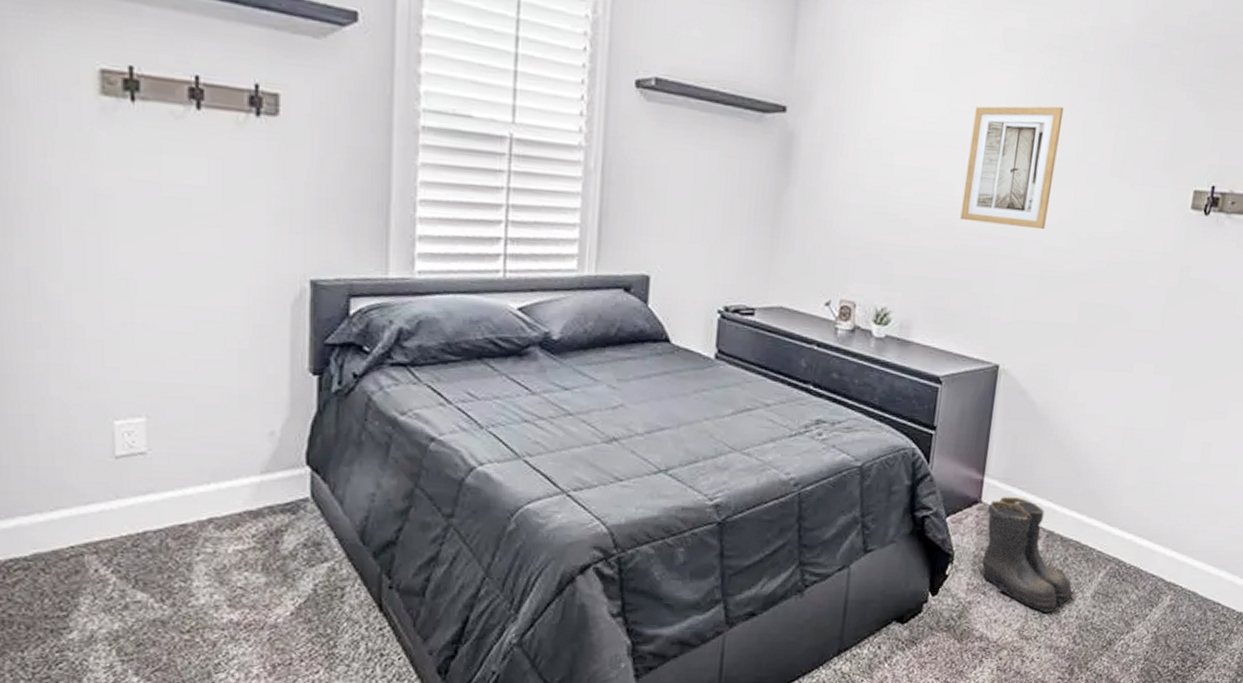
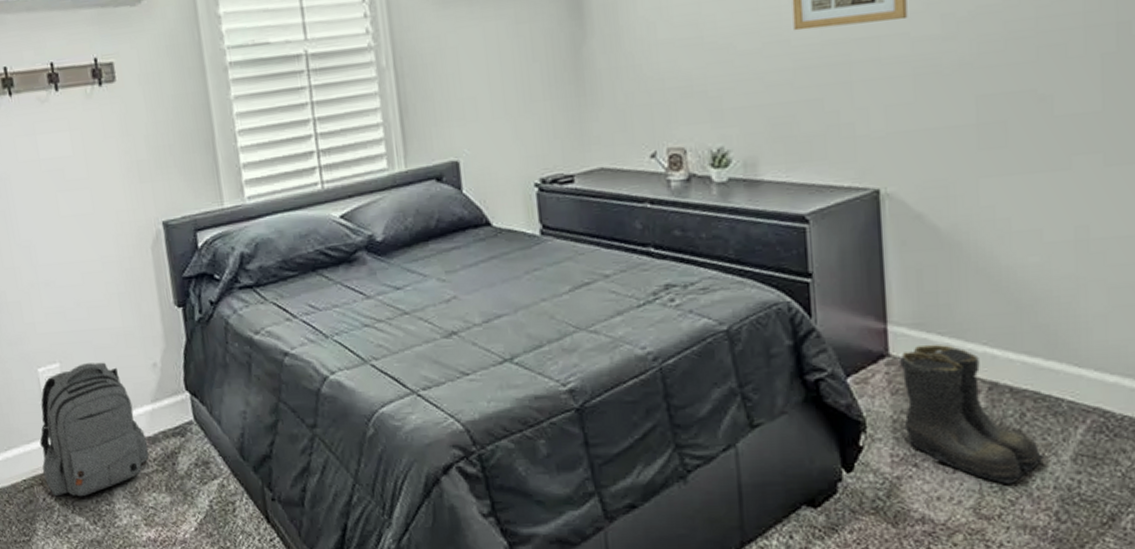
backpack: none [101,422,248,571] -> present [40,362,150,497]

